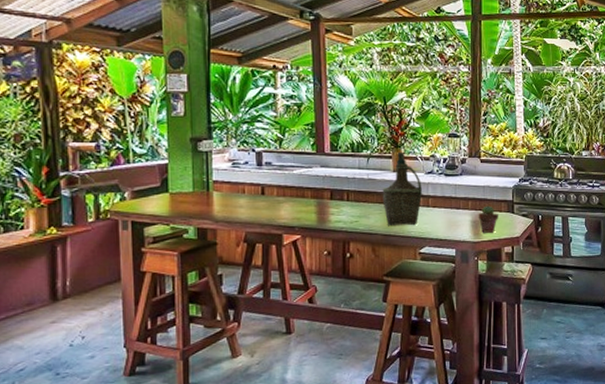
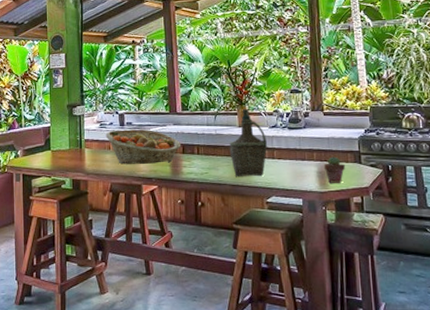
fruit basket: none [239,170,329,211] -> present [105,129,182,165]

